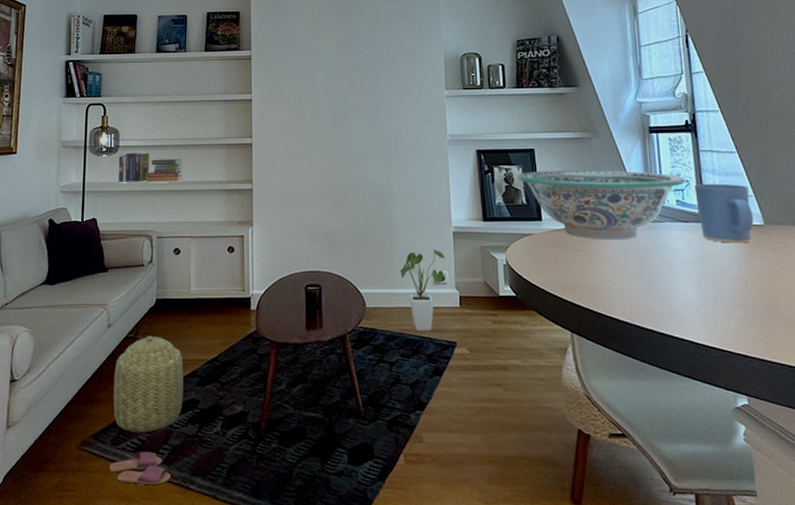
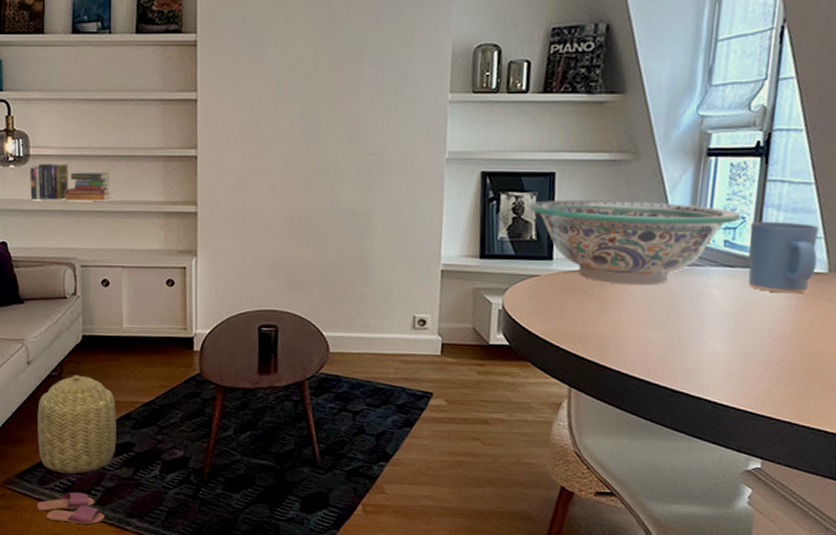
house plant: present [400,248,446,331] -> none [373,288,429,380]

